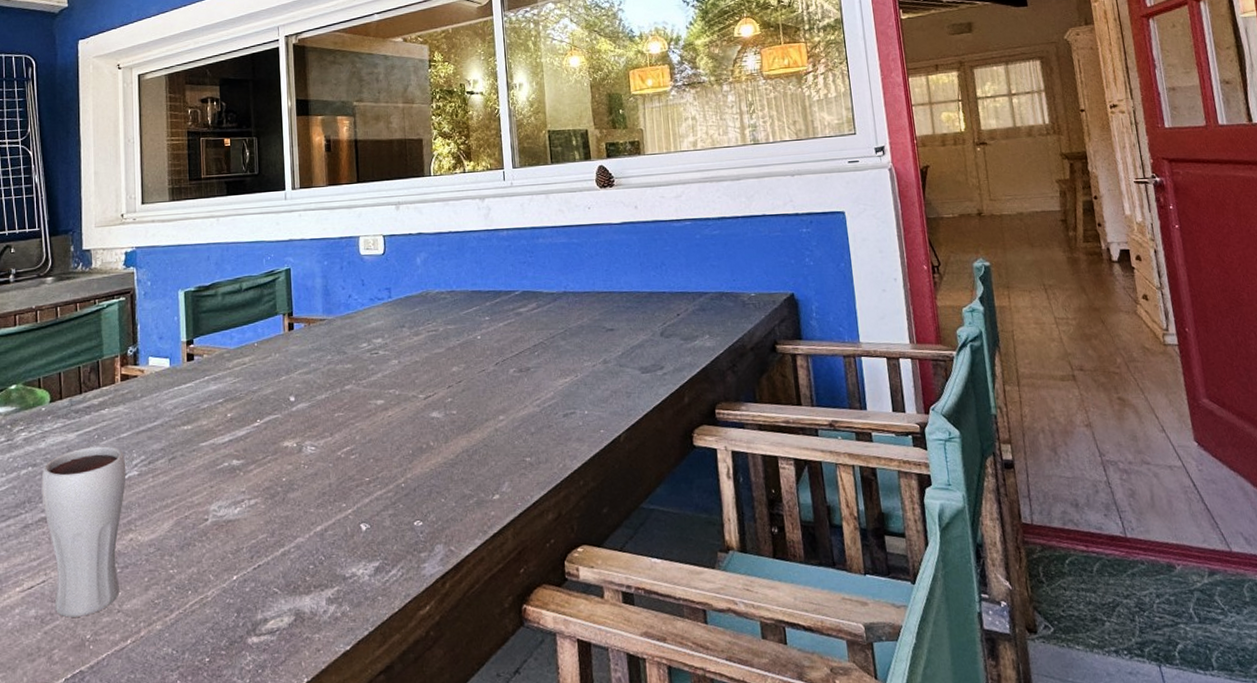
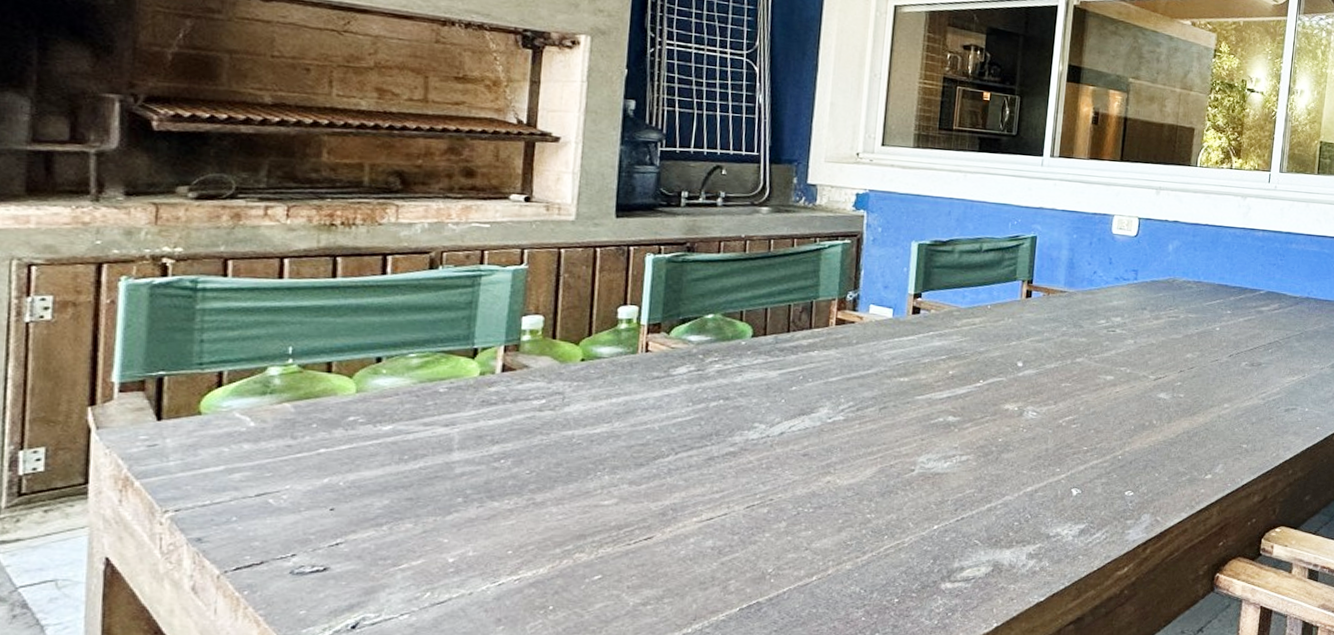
drinking glass: present [41,446,126,618] -> none [731,387,832,551]

